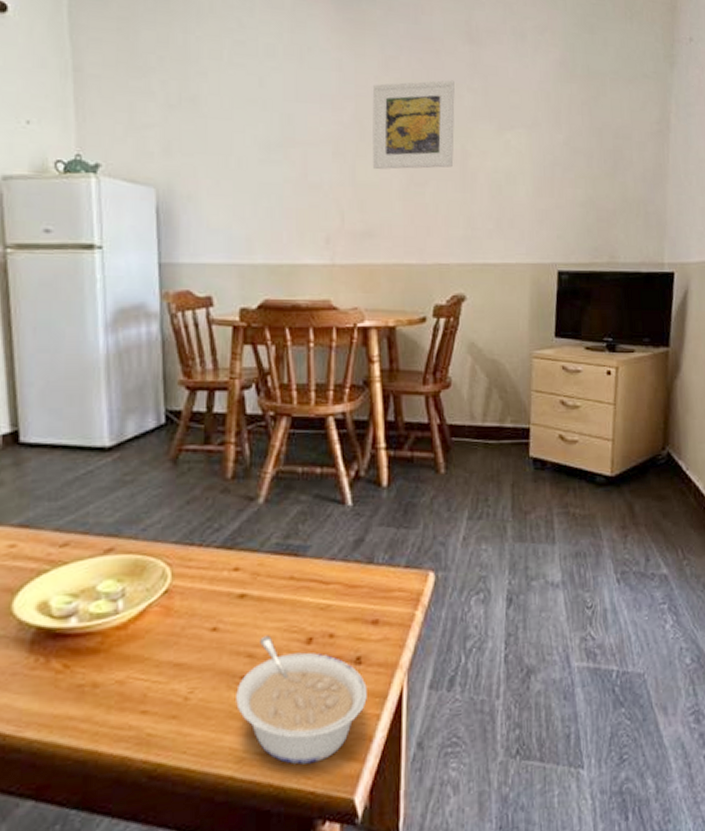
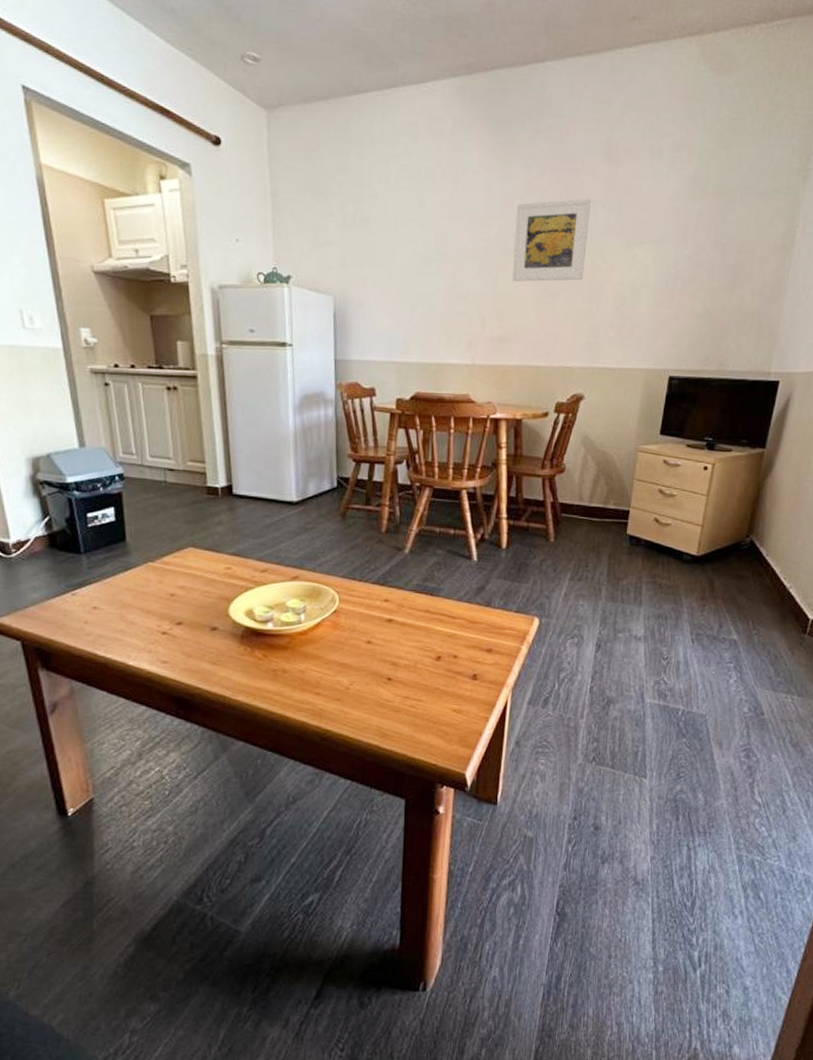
legume: present [236,635,367,765] -> none [382,651,480,745]

